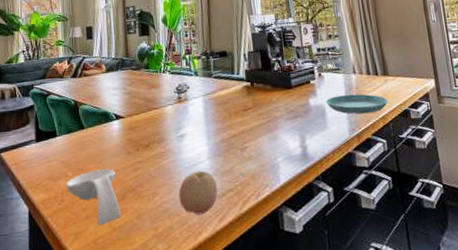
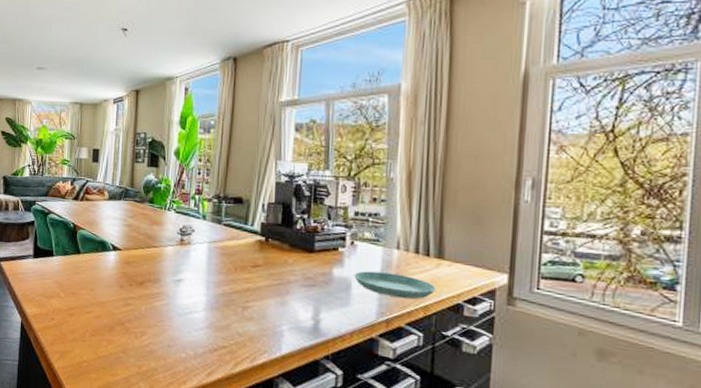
spoon rest: present [66,169,121,226] -> none [57,296,107,351]
fruit: present [178,170,218,215] -> none [167,319,211,365]

